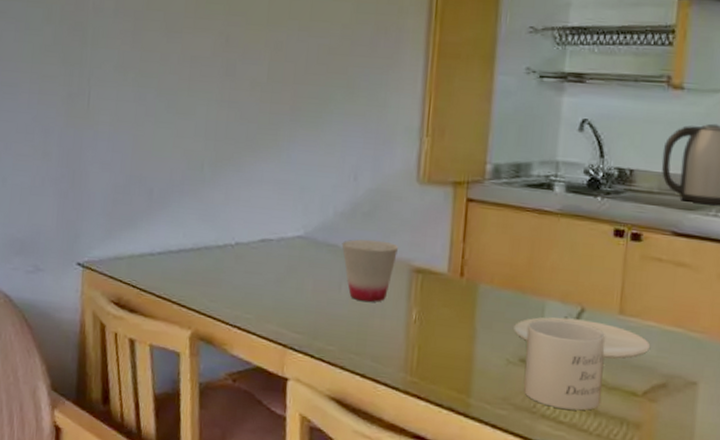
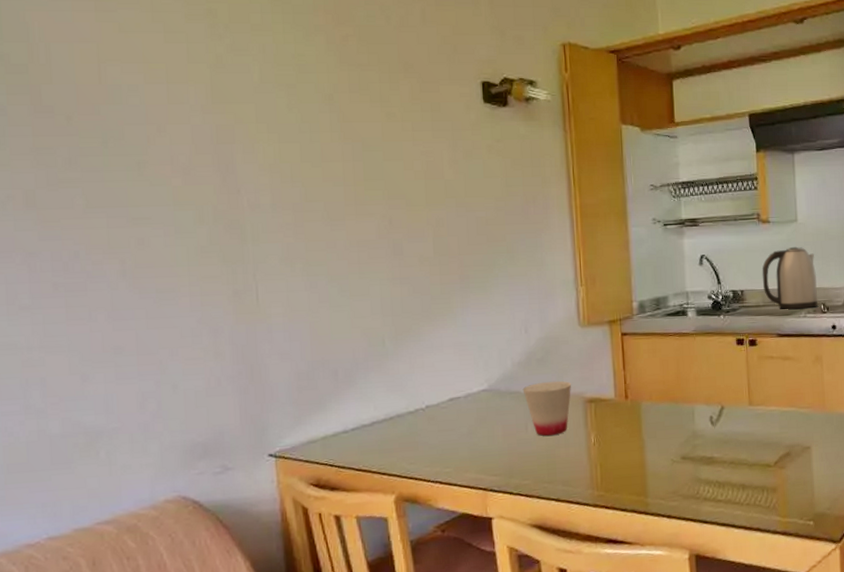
plate: present [514,317,651,359] -> none [673,415,775,443]
mug: present [523,319,606,411] -> none [683,418,746,490]

